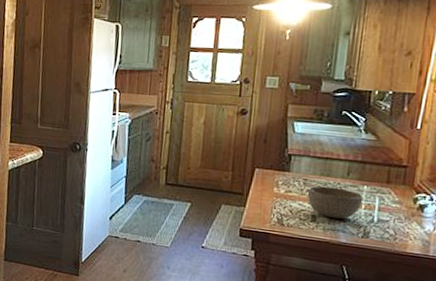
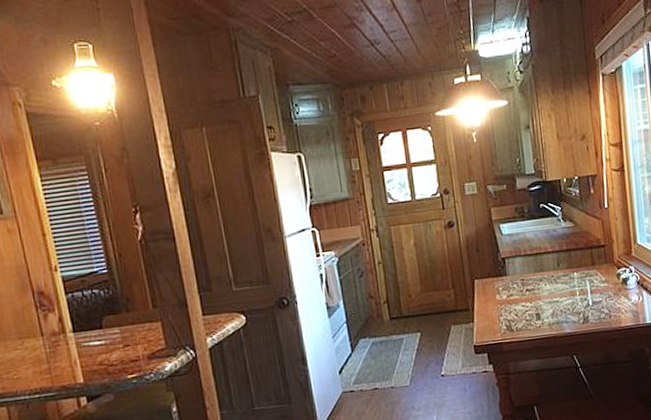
bowl: present [307,185,363,220] -> none [526,280,577,312]

